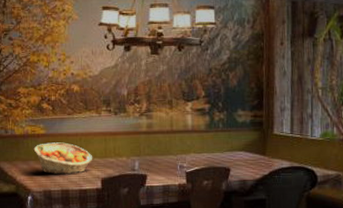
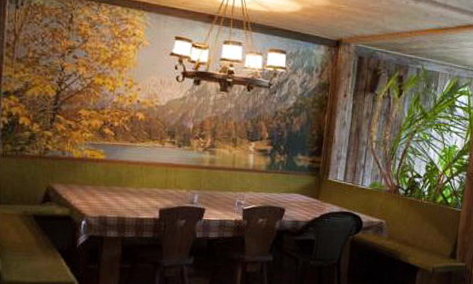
fruit basket: present [33,142,92,174] -> none [91,168,152,202]

